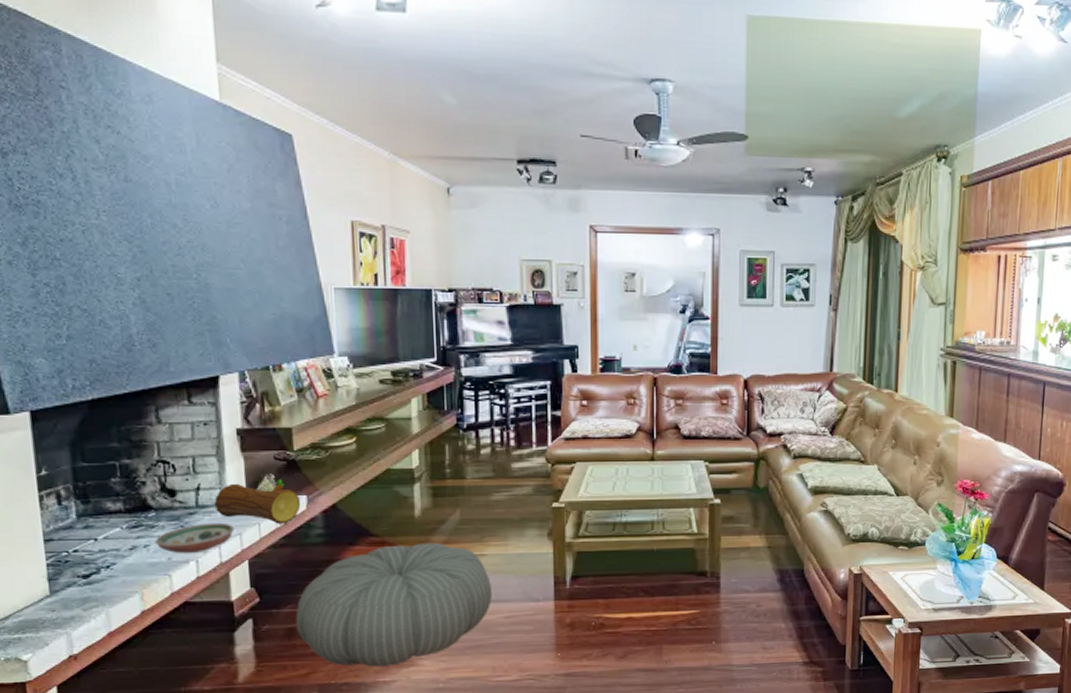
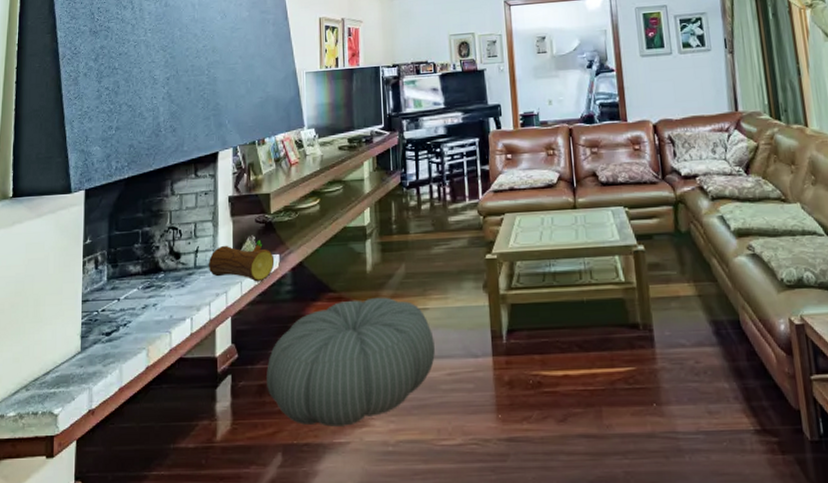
decorative bowl: present [155,522,234,554] -> none [162,281,222,312]

